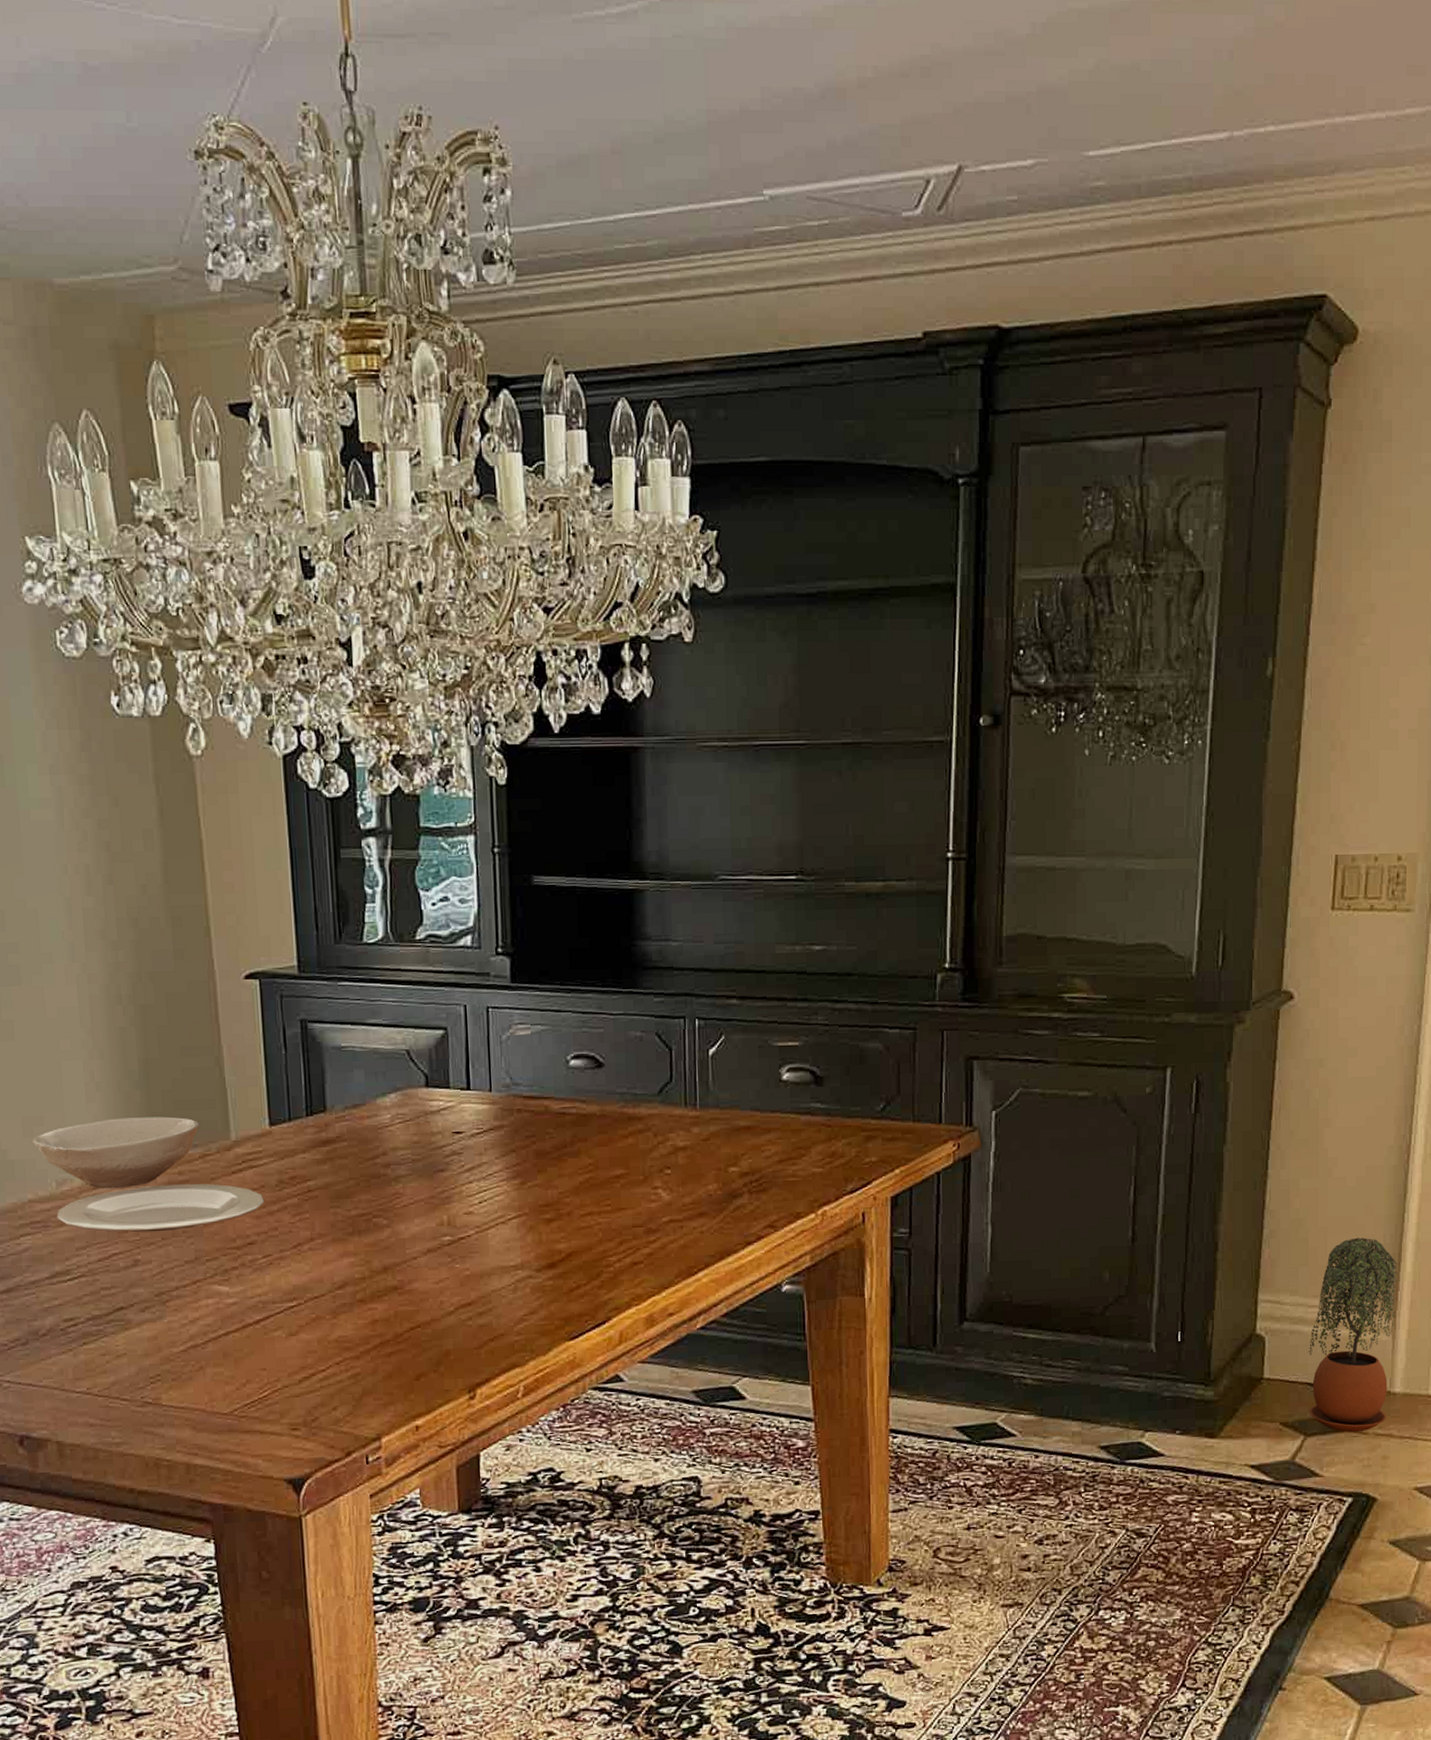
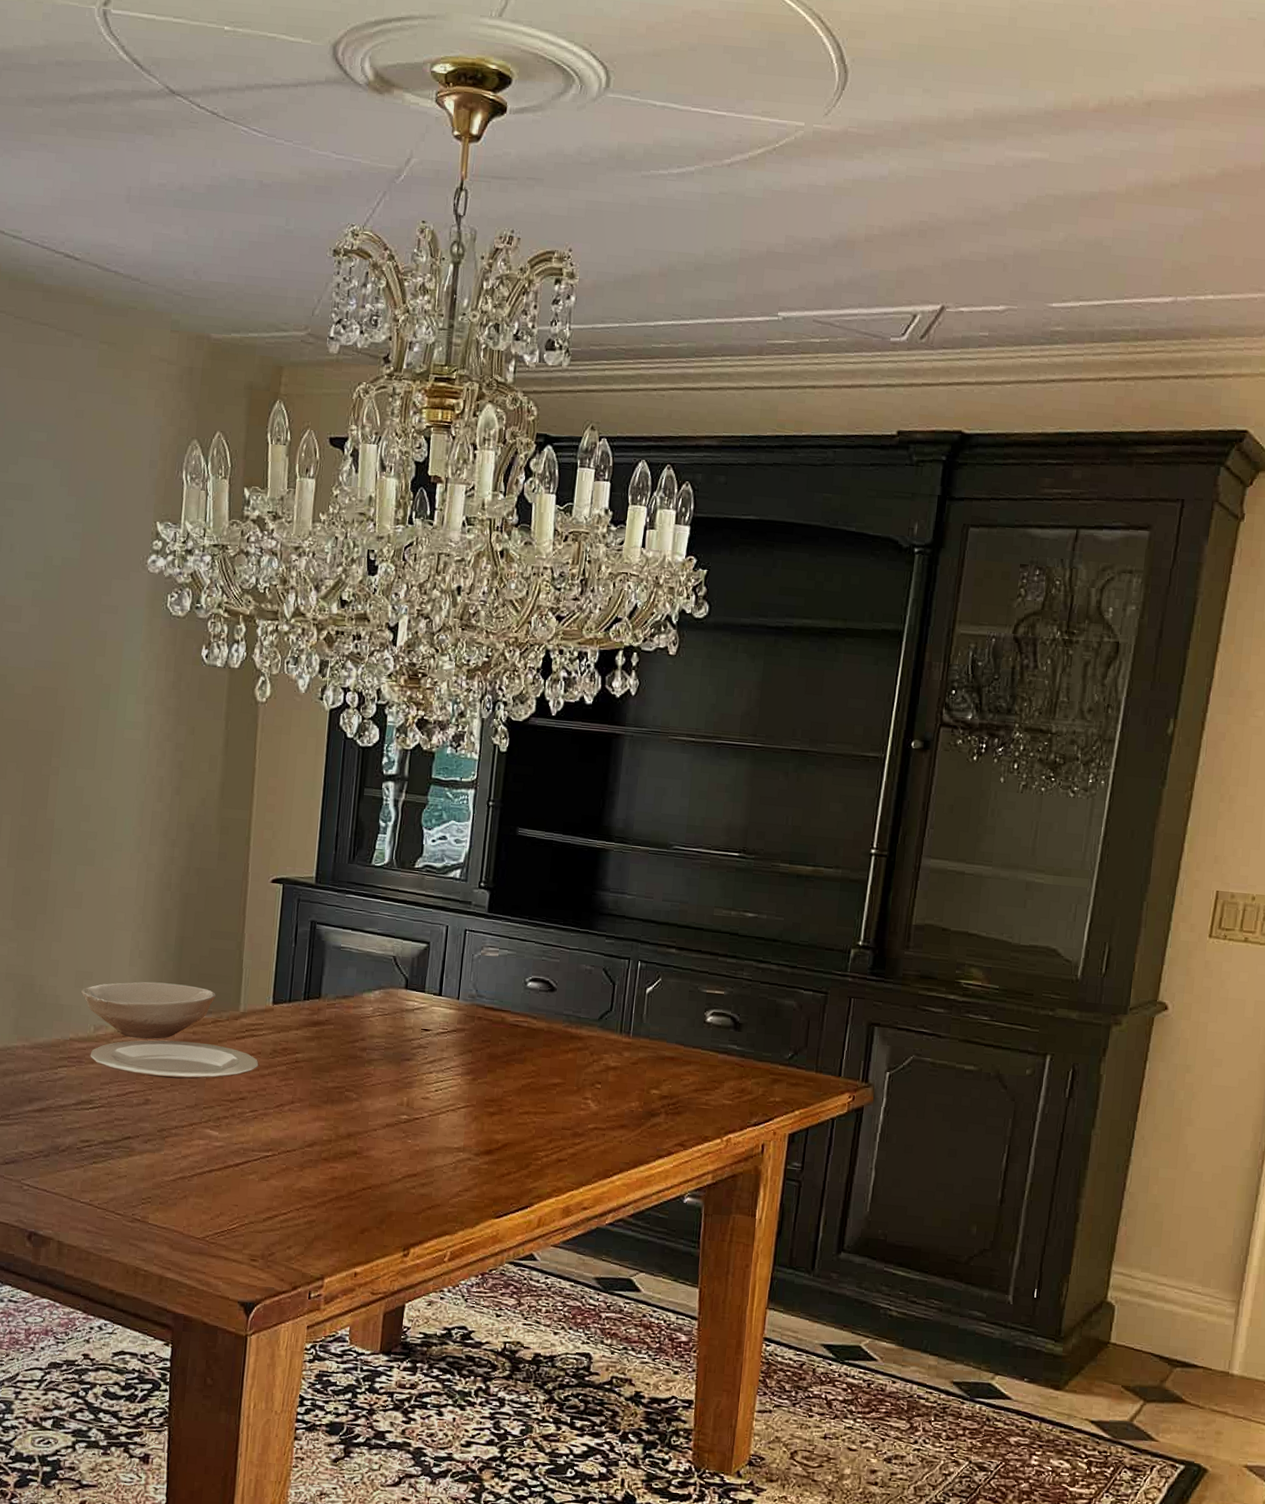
potted plant: present [1308,1237,1397,1433] -> none [1151,1228,1244,1406]

